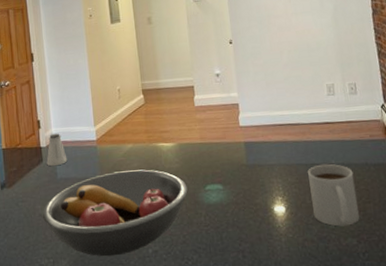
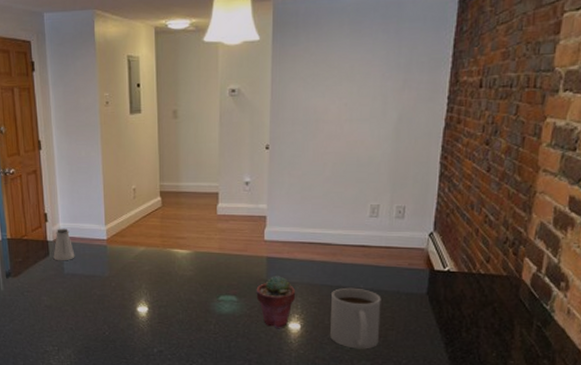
fruit bowl: present [42,169,188,257] -> none [48,273,200,351]
potted succulent: none [239,158,276,213] -> present [256,275,296,328]

